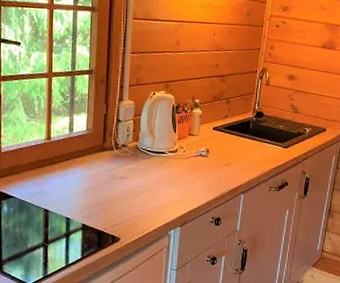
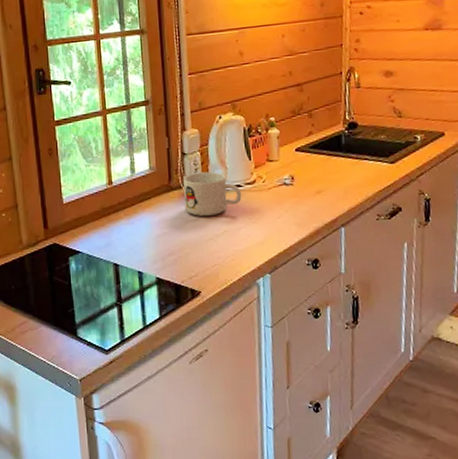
mug: none [114,138,165,175] -> present [183,171,242,216]

